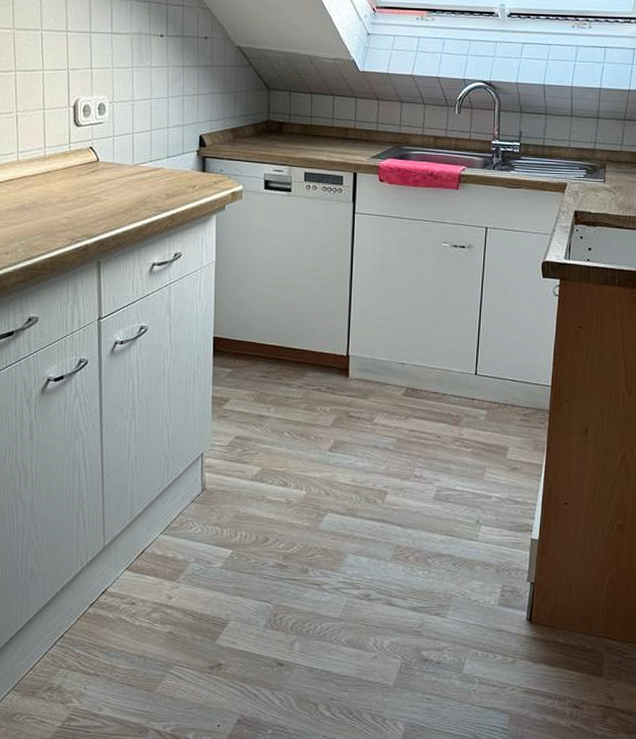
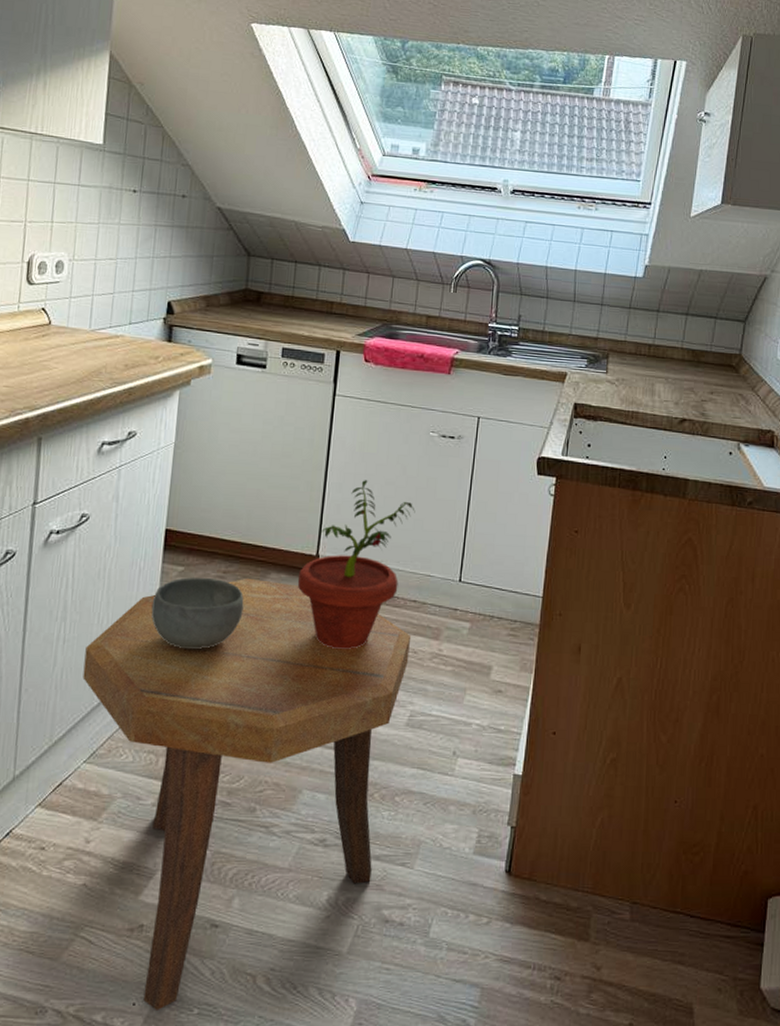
side table: none [154,378,435,731] -> present [82,579,412,1010]
bowl: none [207,378,286,439] -> present [151,577,244,650]
potted plant: none [331,288,433,437] -> present [297,480,415,650]

